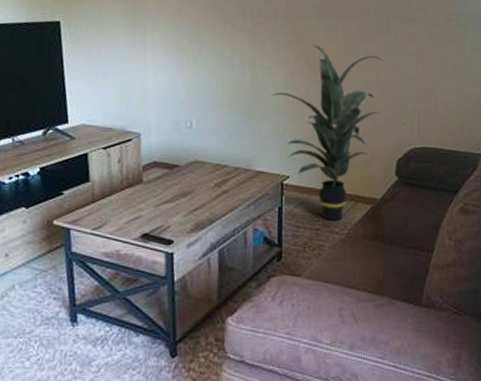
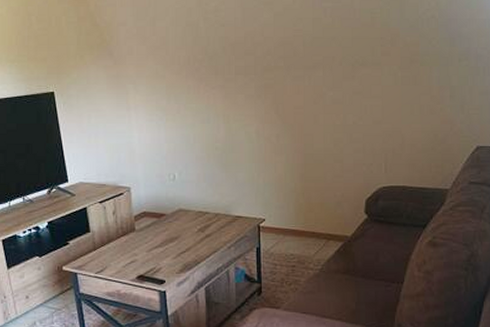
indoor plant: present [271,45,382,220] -> none [245,96,349,257]

